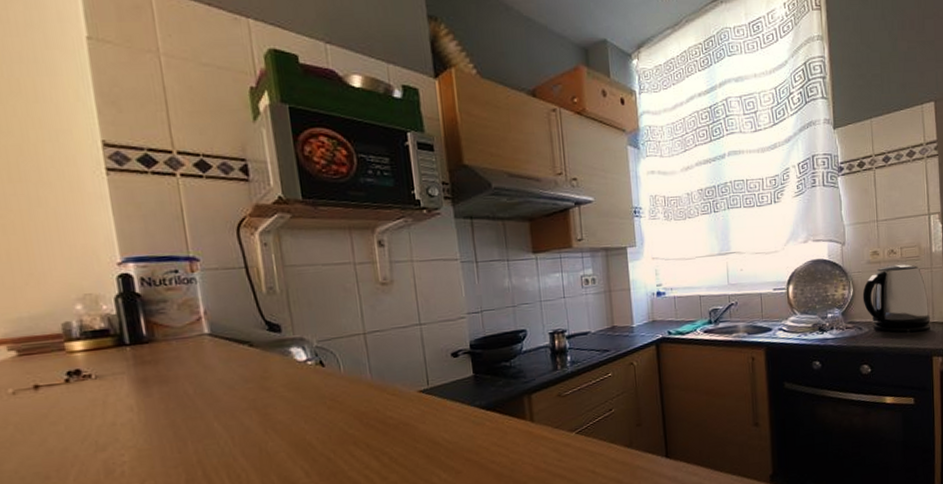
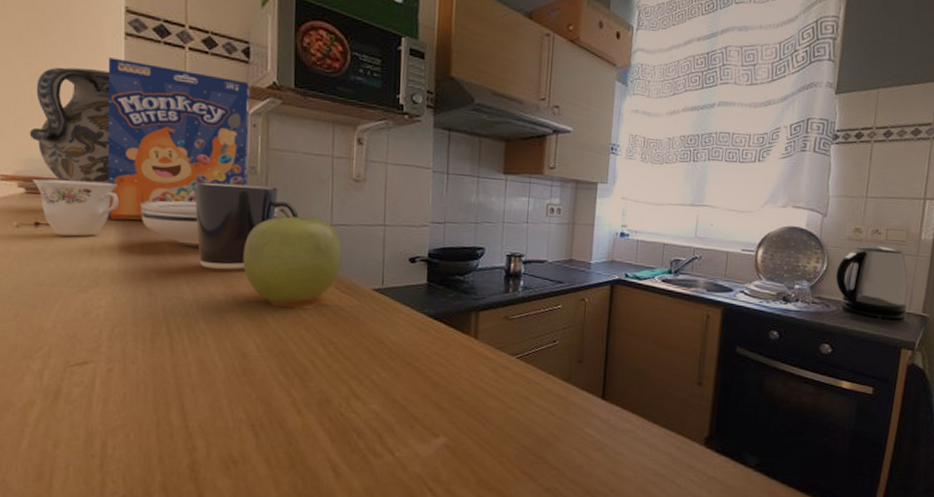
ewer: none [11,211,113,337] -> present [29,67,109,184]
teacup: none [24,328,129,395] -> present [33,178,120,237]
cereal box: none [91,196,268,368] -> present [108,58,250,221]
bowl: none [152,324,306,382] -> present [140,200,279,248]
mug: none [208,304,329,402] -> present [194,182,299,271]
fruit: none [274,324,382,424] -> present [243,207,342,304]

